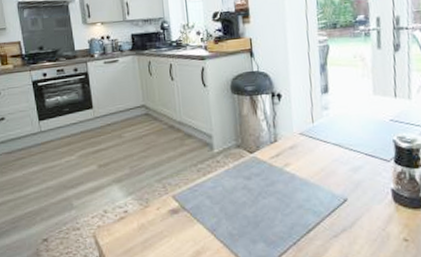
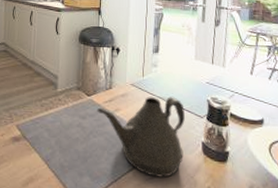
teapot: none [263,142,371,235] -> present [97,97,185,178]

